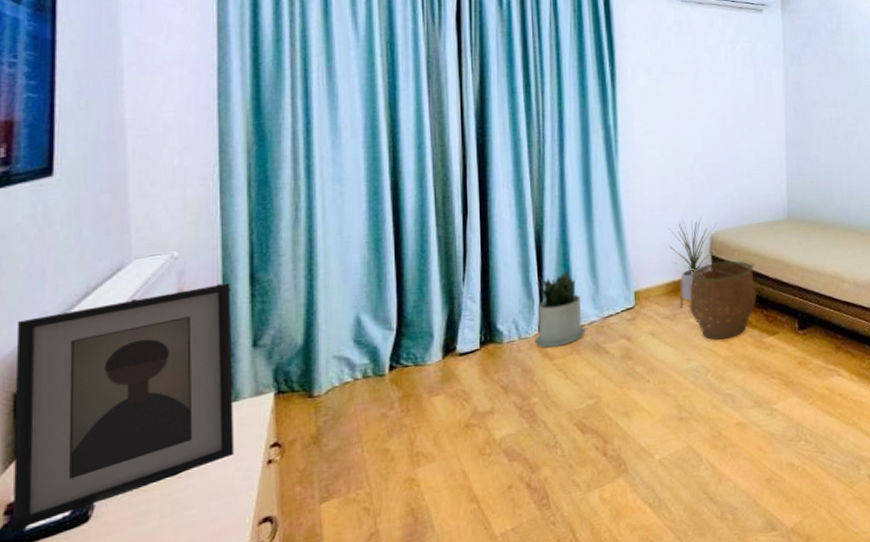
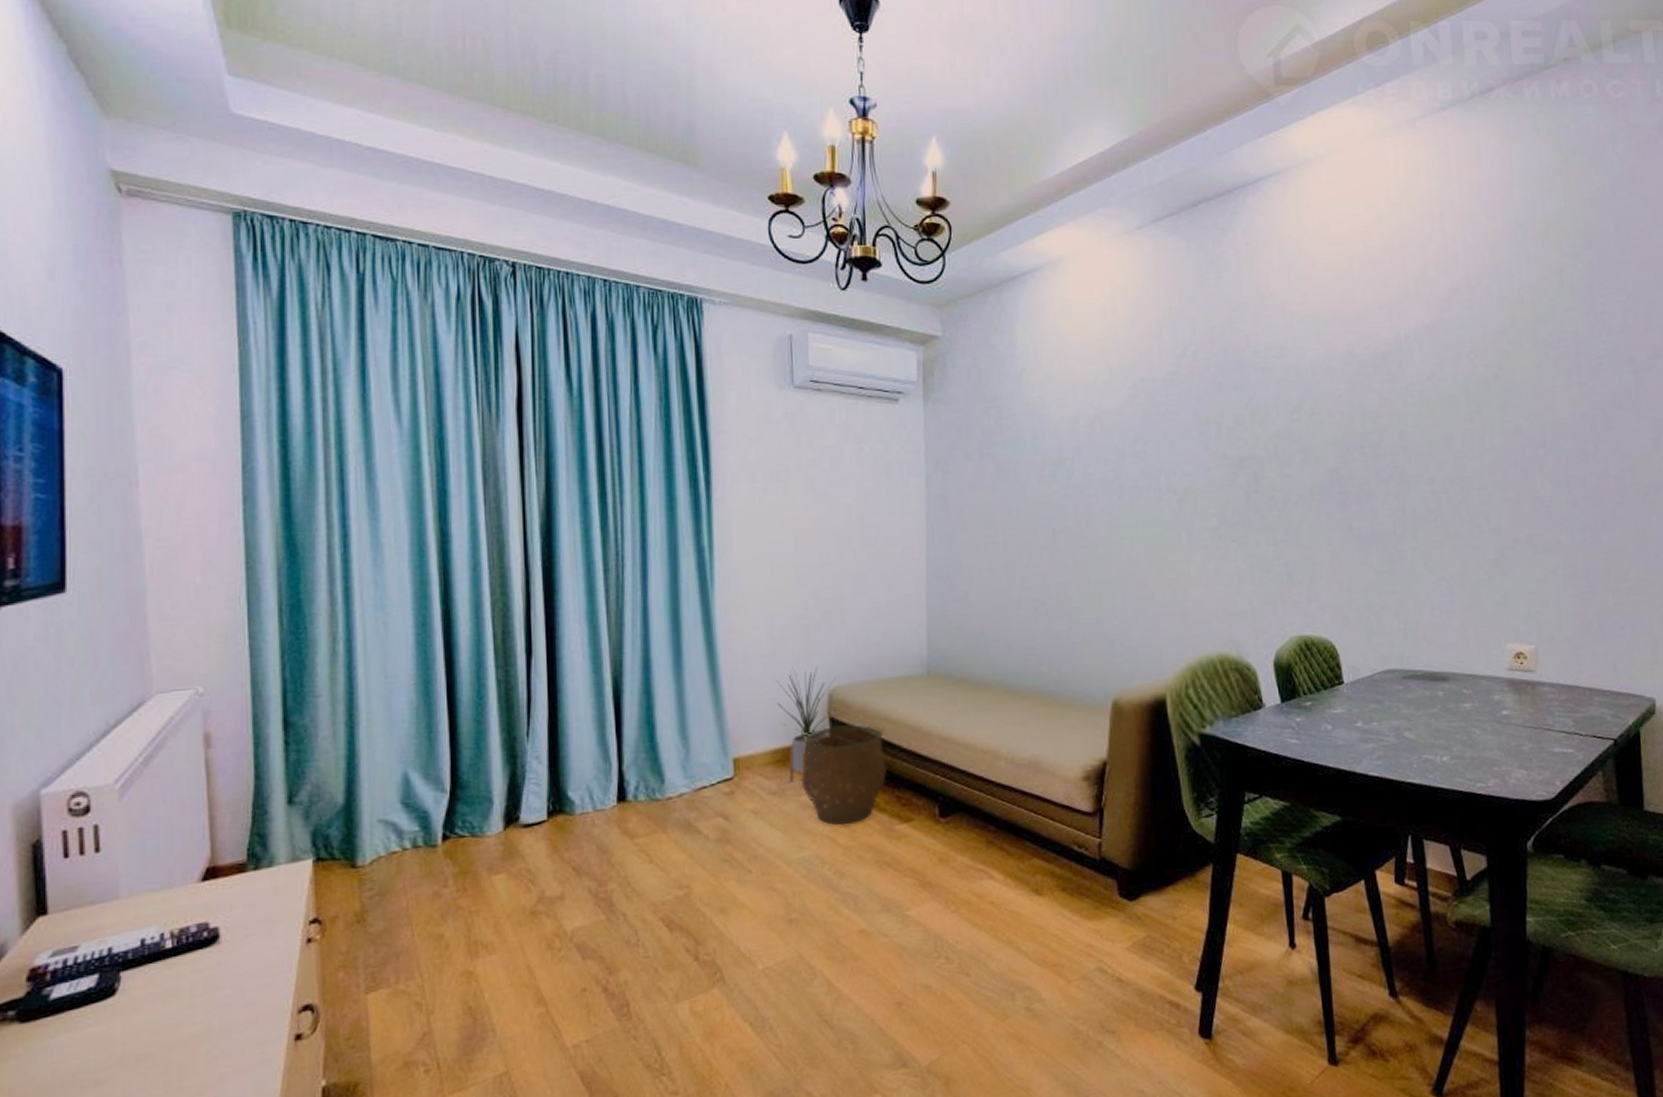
picture frame: present [12,283,235,531] -> none [33,726,270,1000]
planter: present [533,269,585,348] -> none [611,727,673,824]

